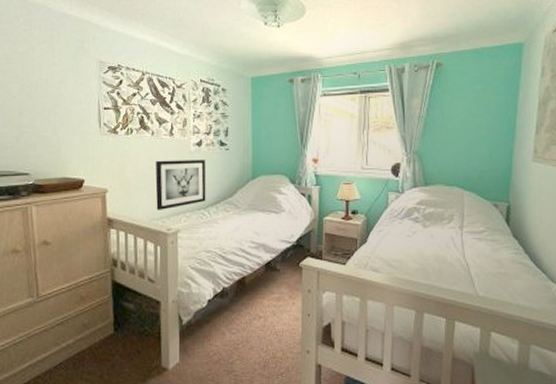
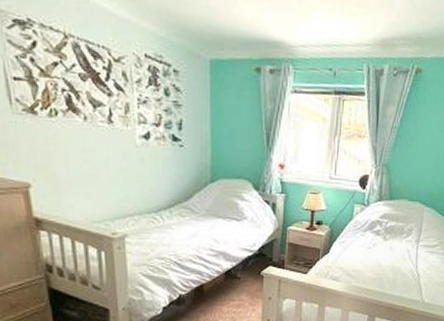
wall art: present [155,160,206,210] -> none [92,152,157,212]

